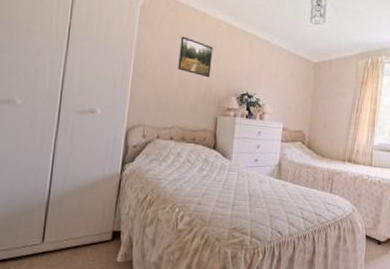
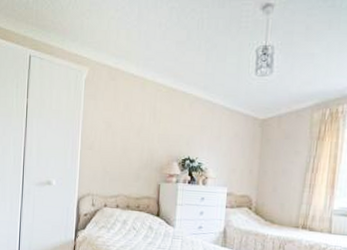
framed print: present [178,36,213,78] -> none [121,104,154,145]

